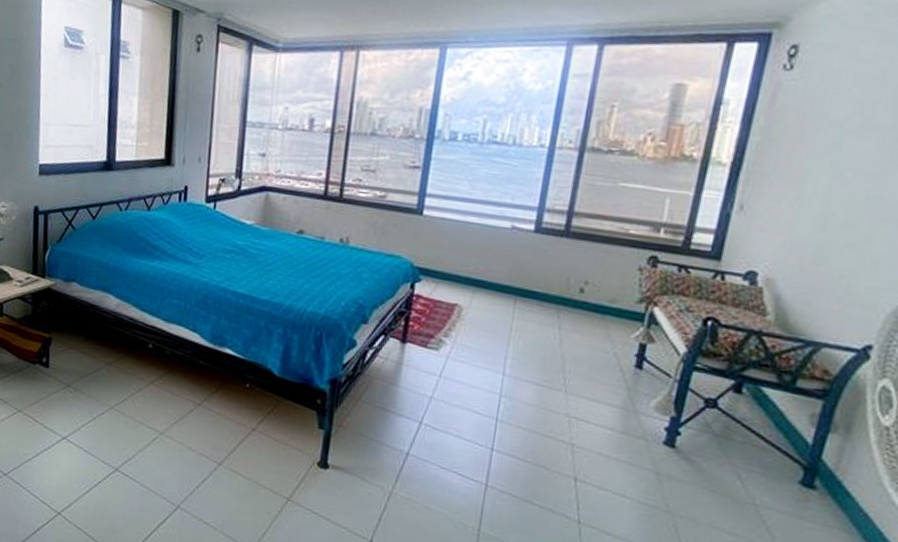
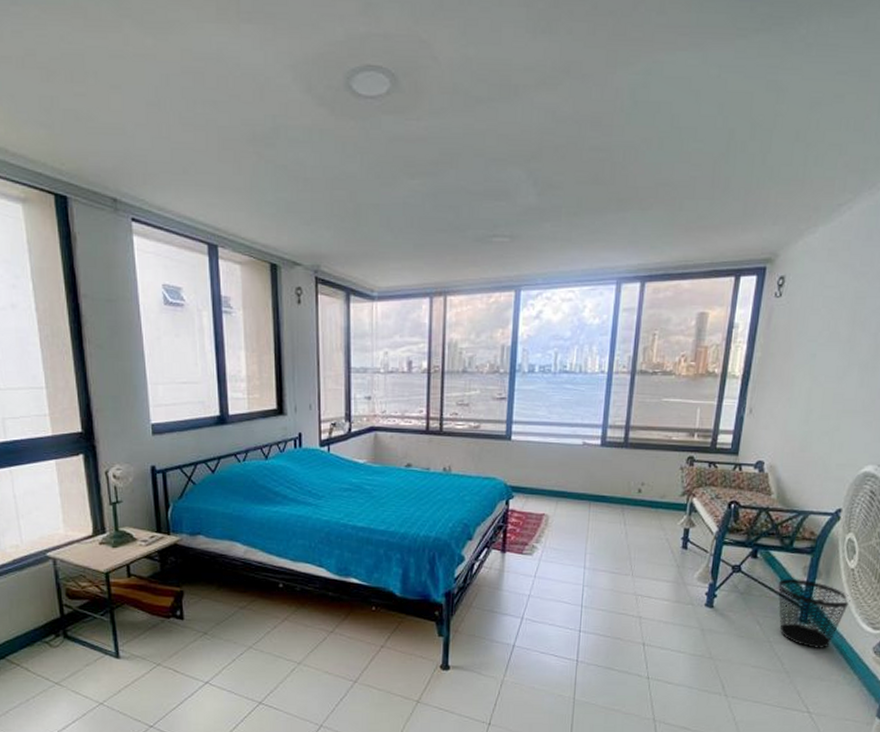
wastebasket: none [770,425,882,527] -> present [778,578,851,650]

